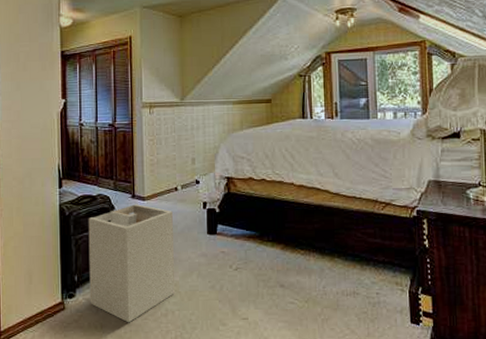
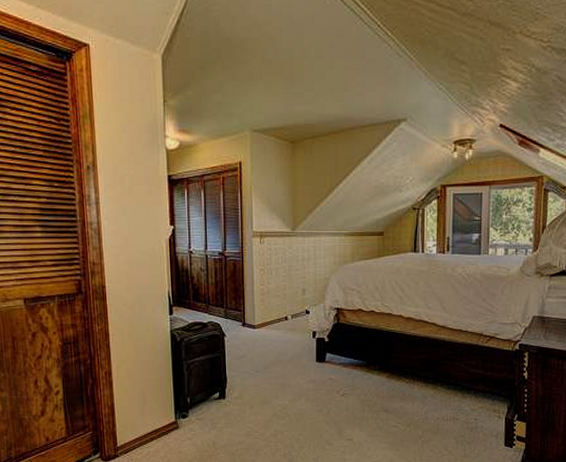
laundry hamper: present [88,204,175,323] -> none [199,332,284,442]

